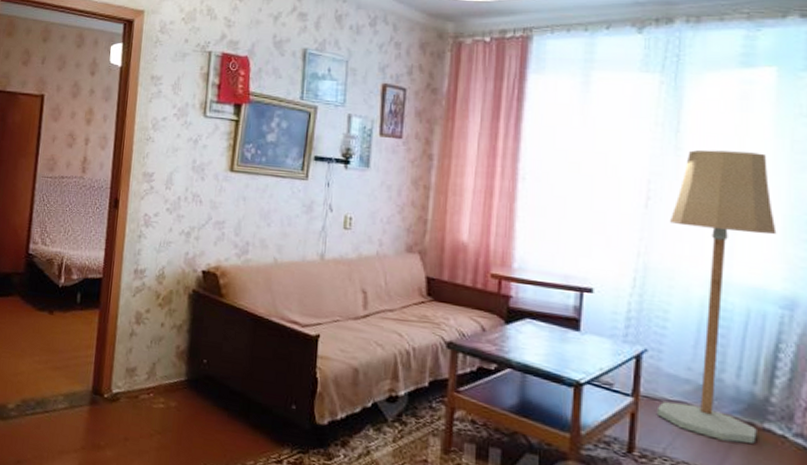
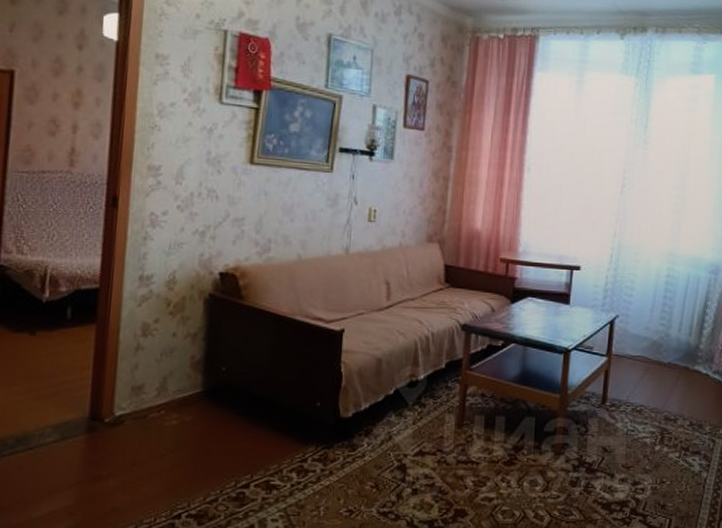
floor lamp: present [656,149,777,444] -> none [623,143,709,384]

